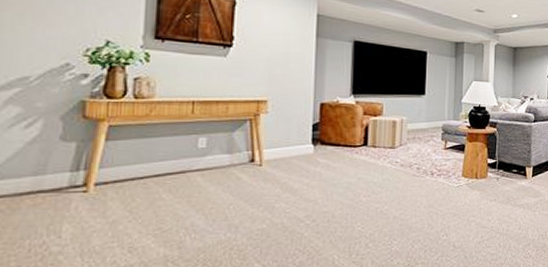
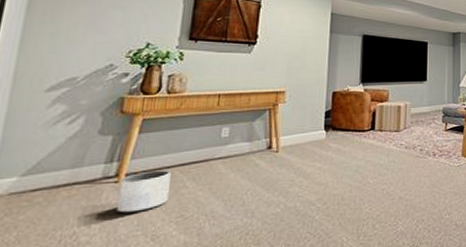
planter: none [87,180,145,224] -> present [116,170,171,213]

